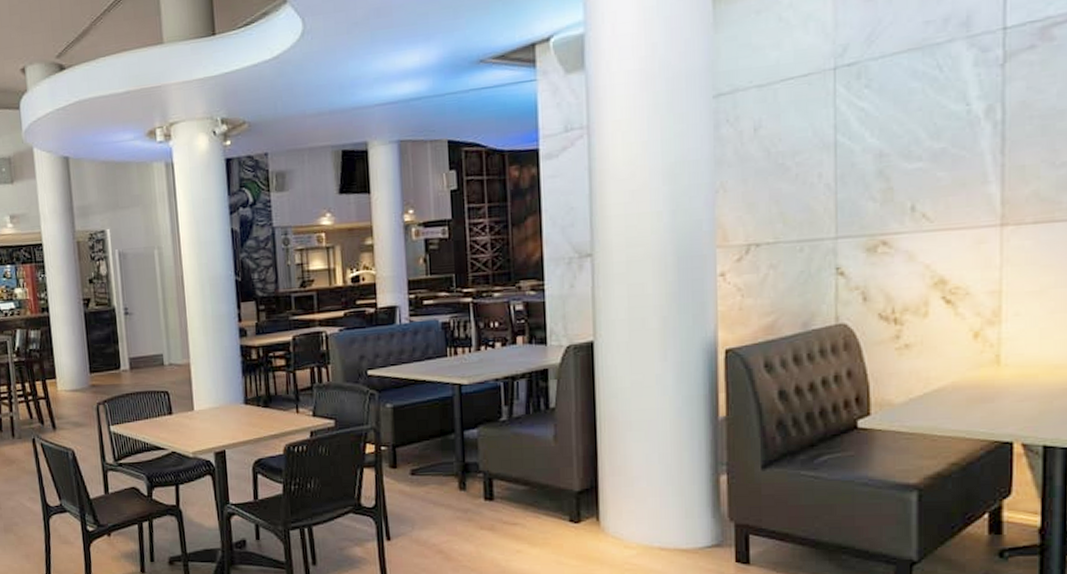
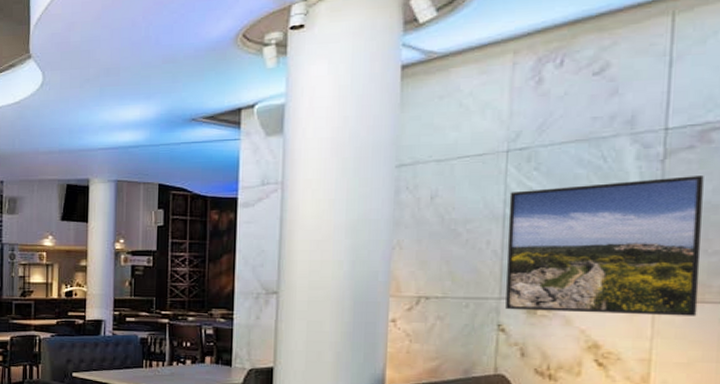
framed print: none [840,78,1048,250] -> present [505,176,704,316]

